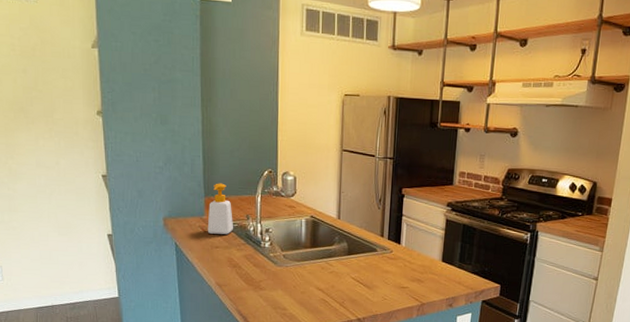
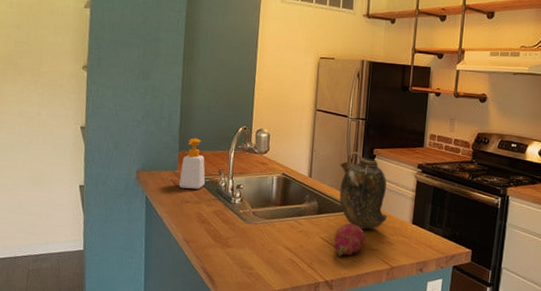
fruit: none [365,262,396,295] -> present [334,223,366,257]
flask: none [368,191,417,269] -> present [339,151,387,230]

